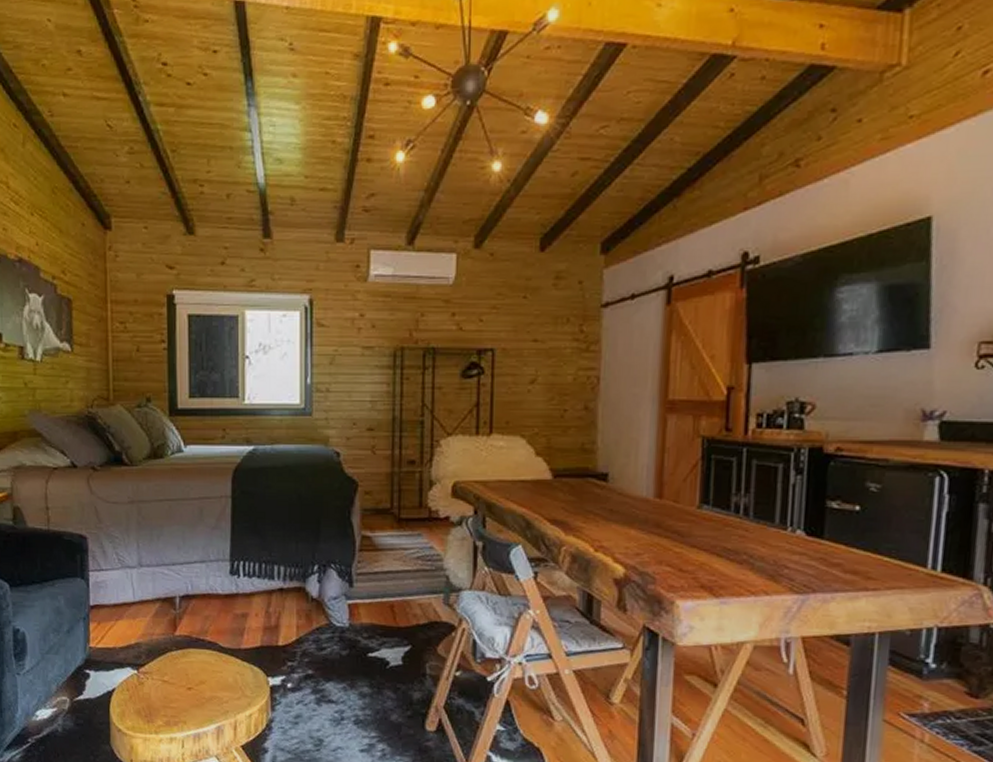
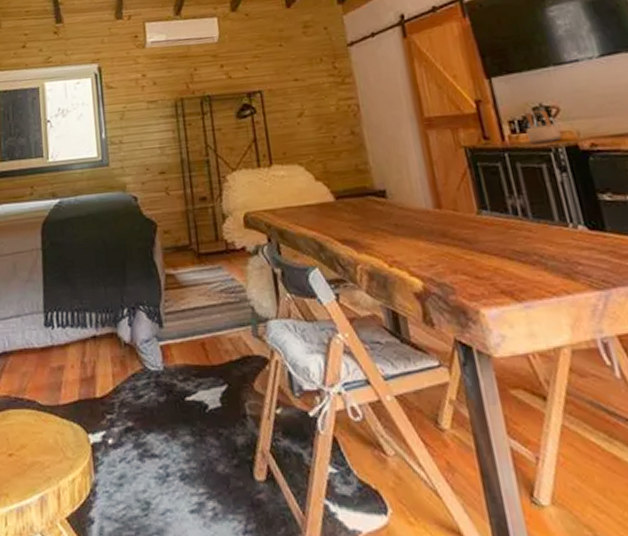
teapot: none [772,406,810,442] -> present [526,110,563,145]

